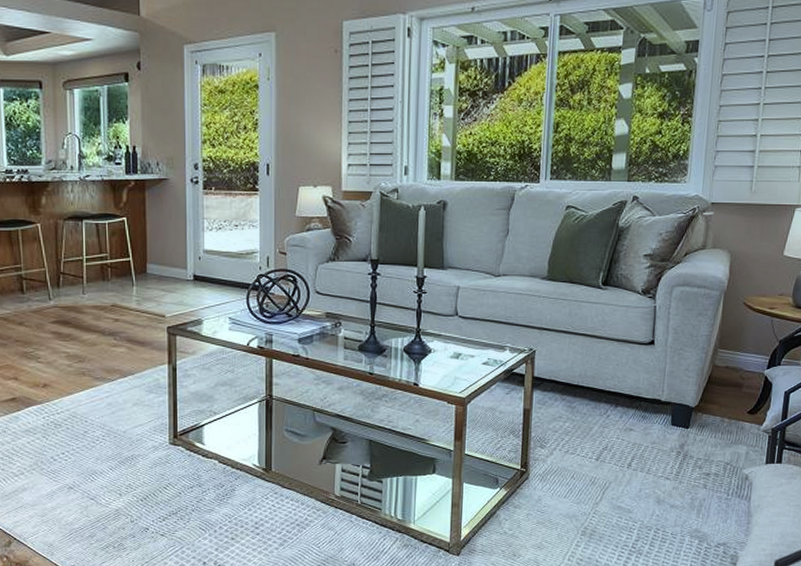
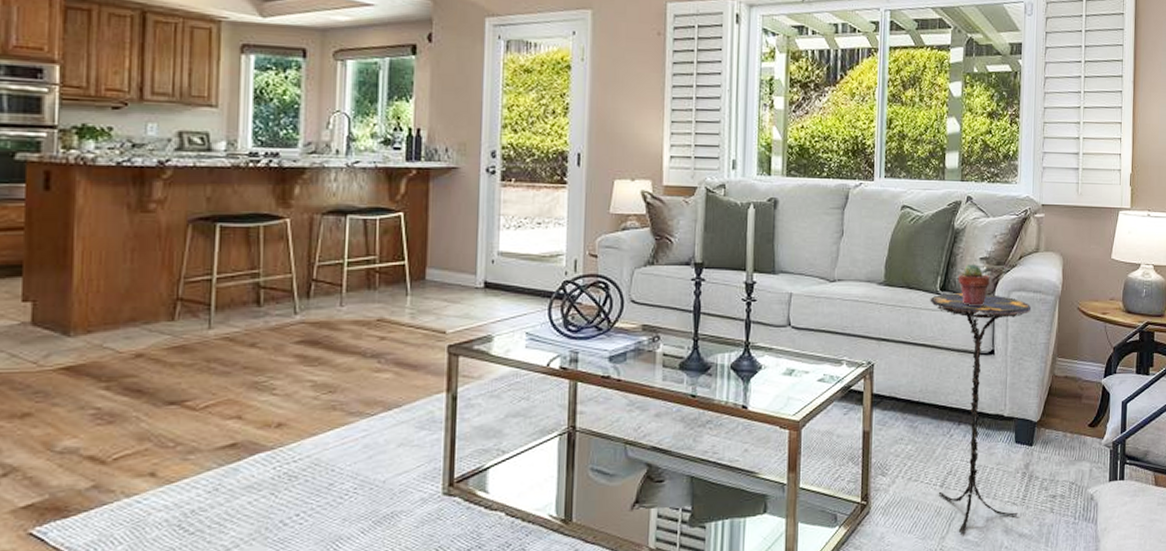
side table: none [591,288,695,500] -> present [930,293,1032,532]
potted succulent: none [620,259,653,301] -> present [957,263,990,307]

